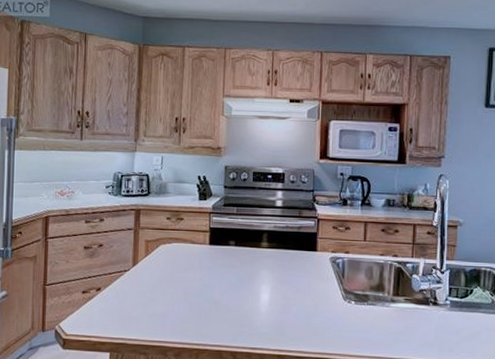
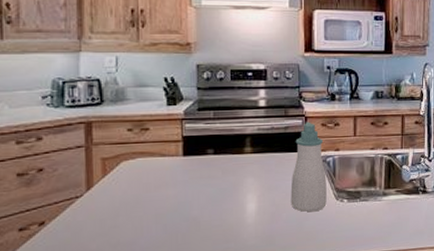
soap bottle: none [300,223,336,309] -> present [290,121,327,212]

